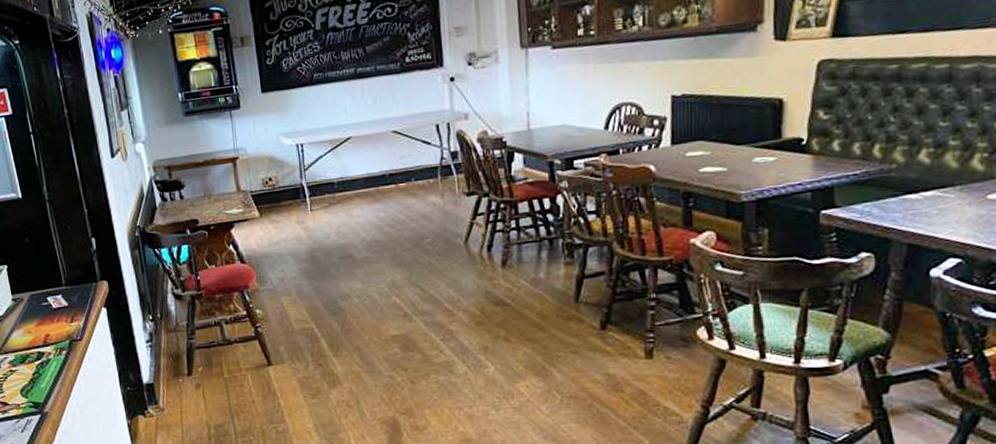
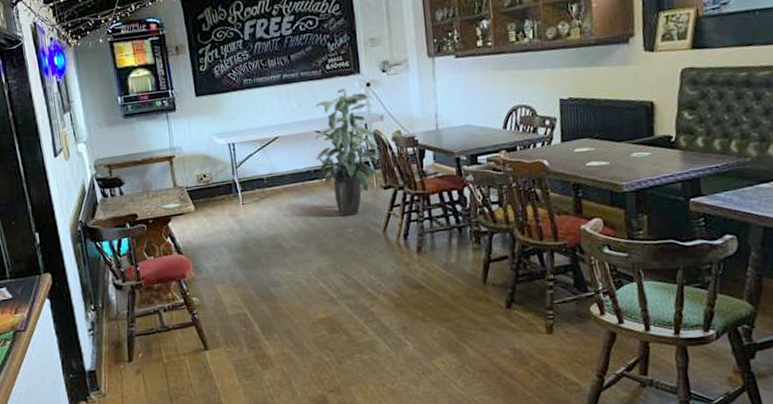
indoor plant: none [391,83,463,225] -> present [315,88,380,216]

